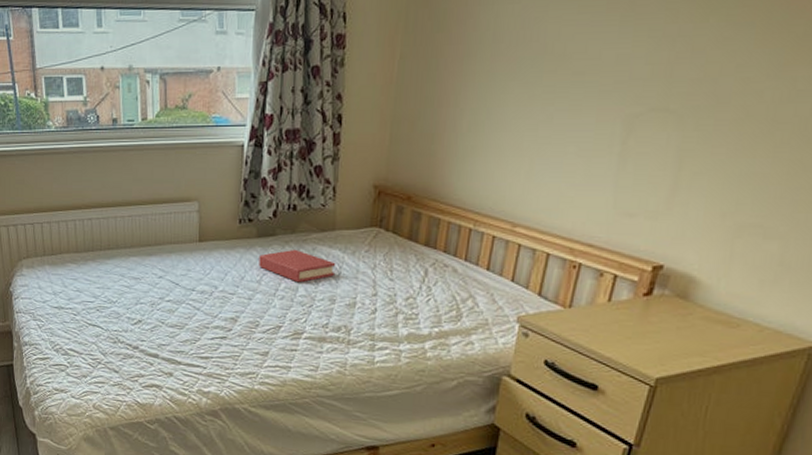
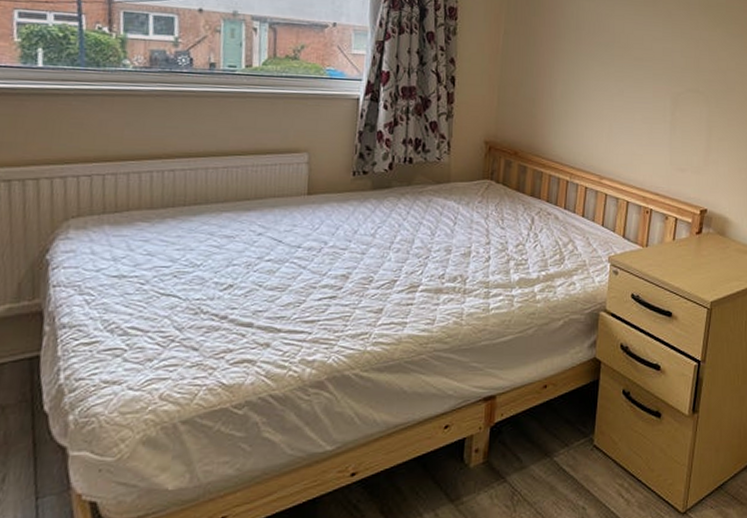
hardback book: present [259,249,336,283] -> none [373,201,452,235]

